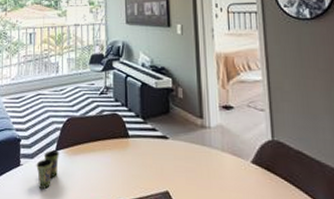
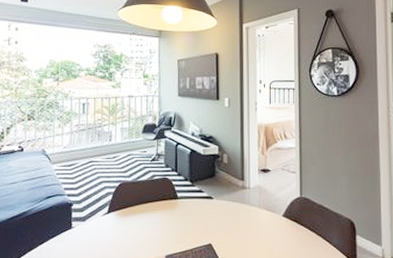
cup: present [36,150,60,189] -> none [88,213,112,248]

